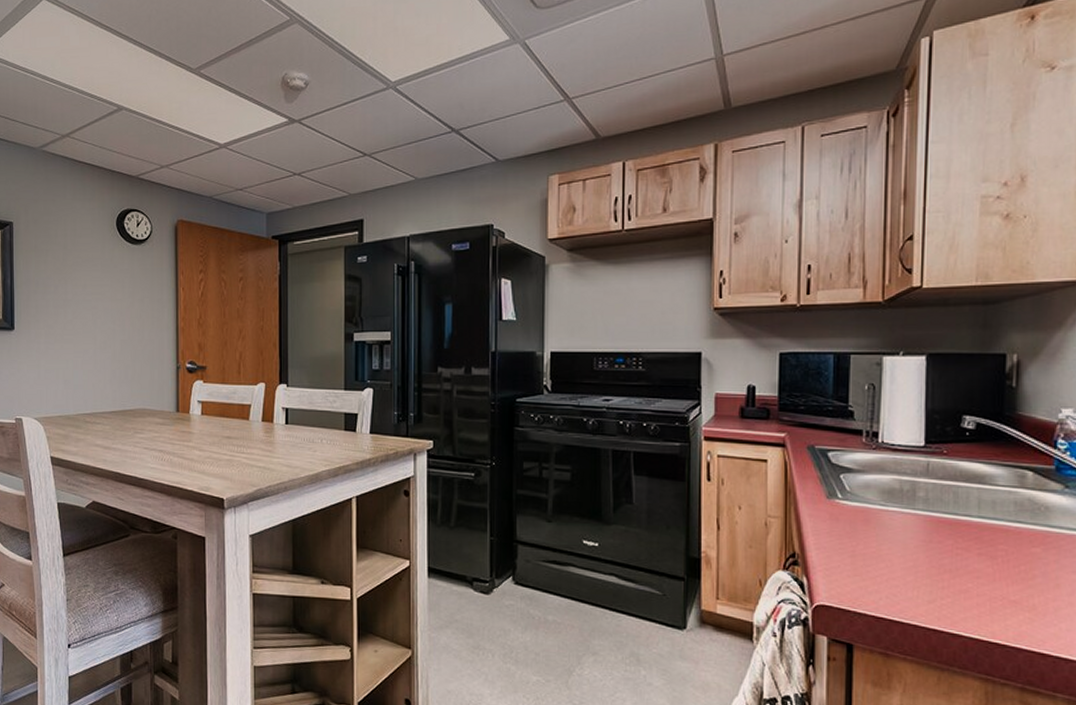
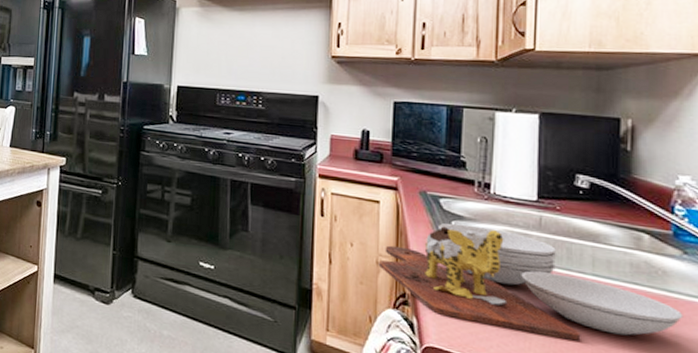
cutting board: none [767,476,1064,585] -> present [378,223,683,341]

